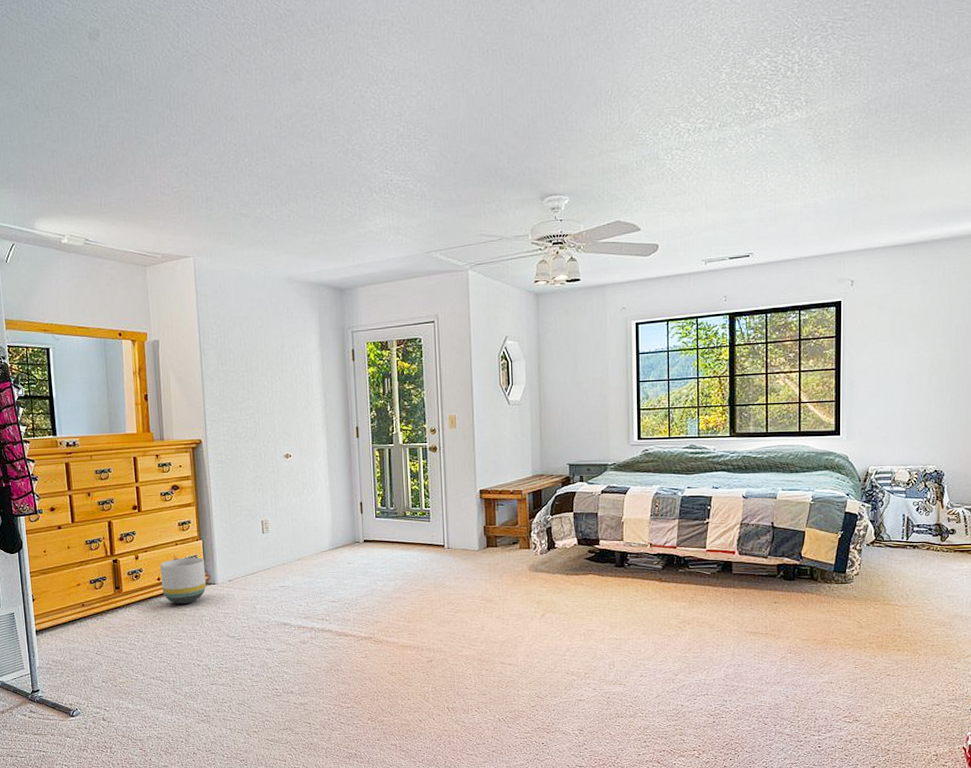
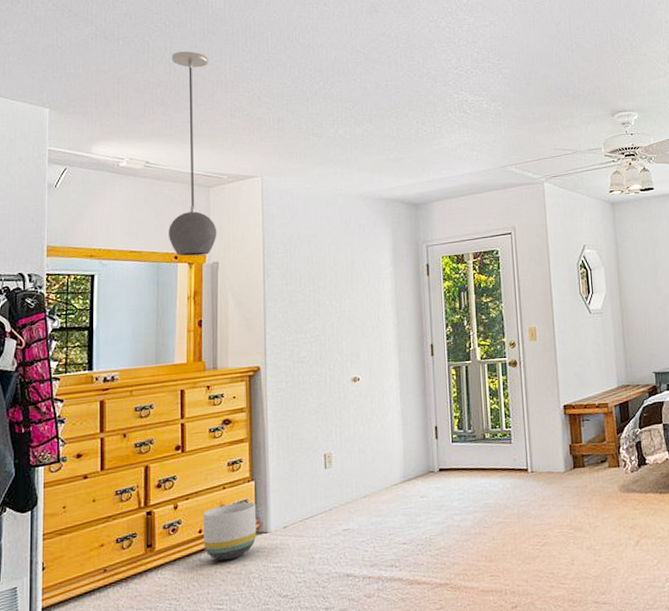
light fixture: none [100,123,156,334] -> present [169,51,217,257]

